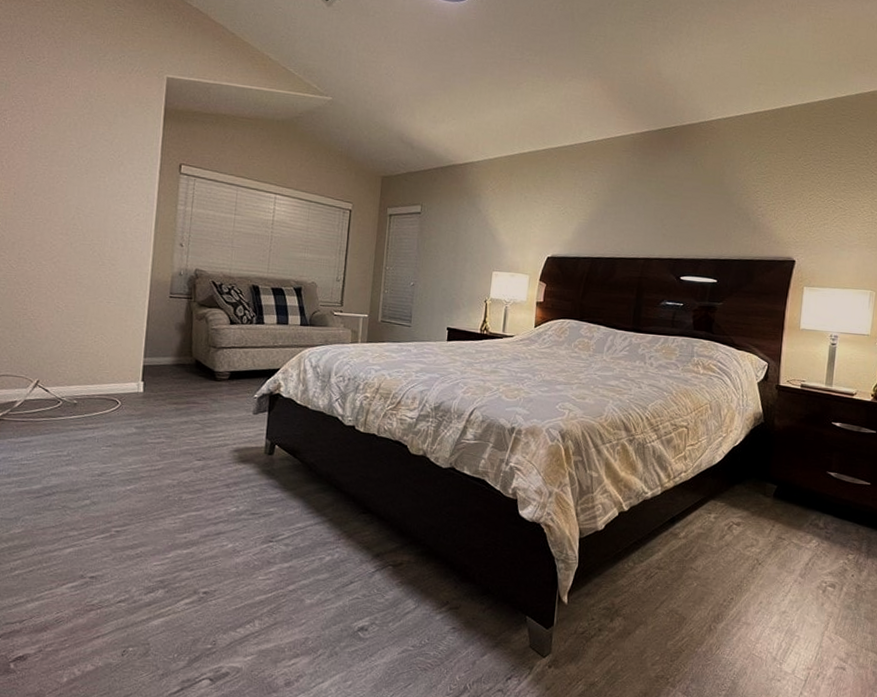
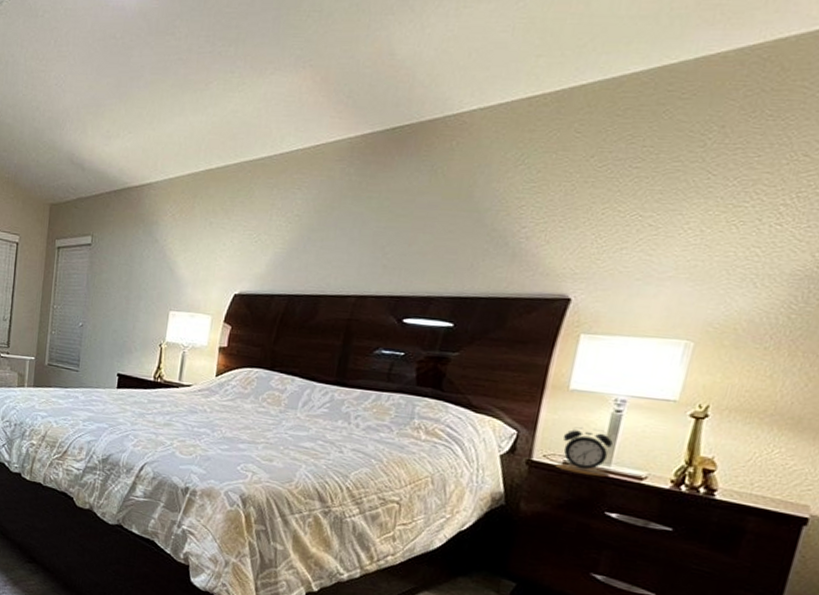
alarm clock: none [796,357,832,395] -> present [555,426,613,477]

